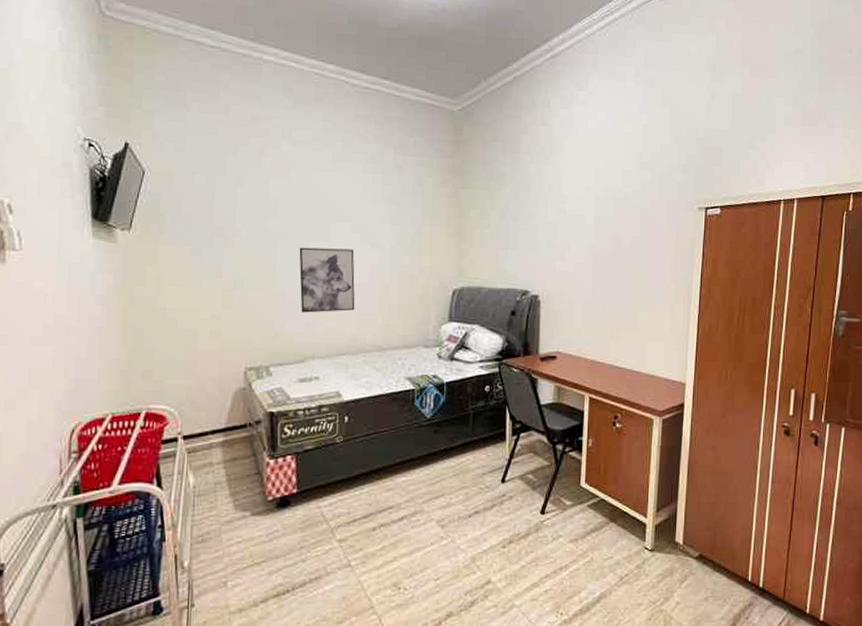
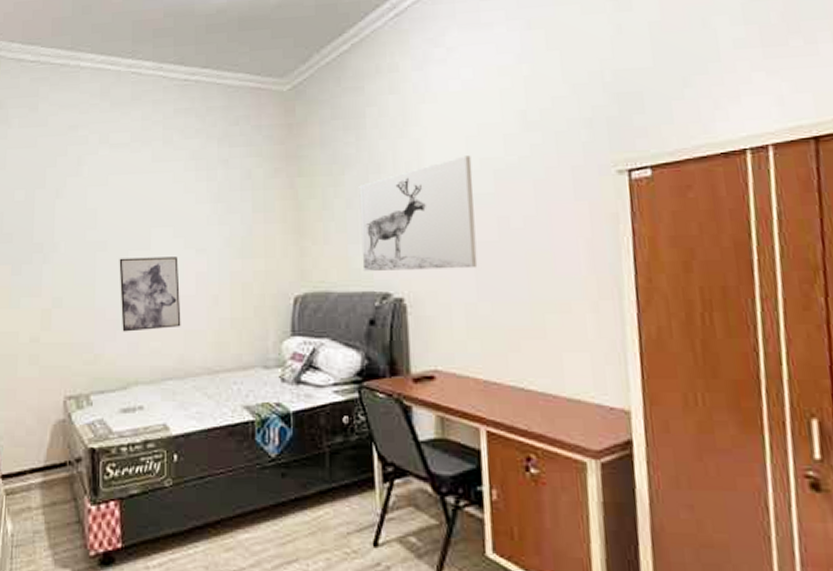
wall art: none [509,184,599,275] -> present [359,155,478,271]

